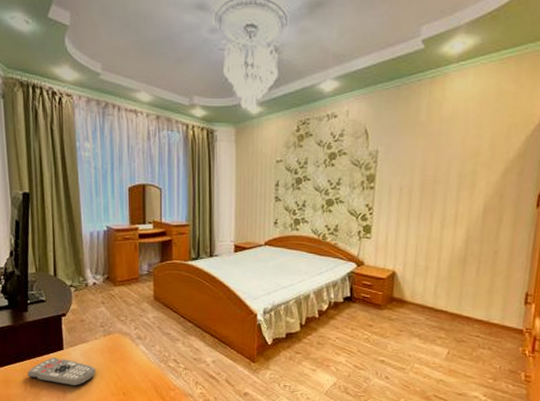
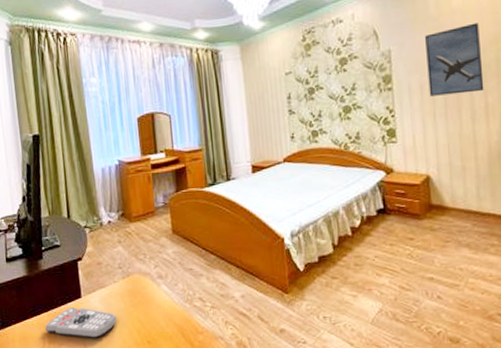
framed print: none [407,134,463,200] -> present [425,22,484,96]

